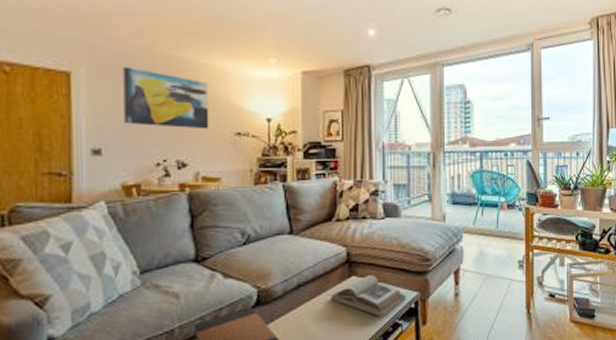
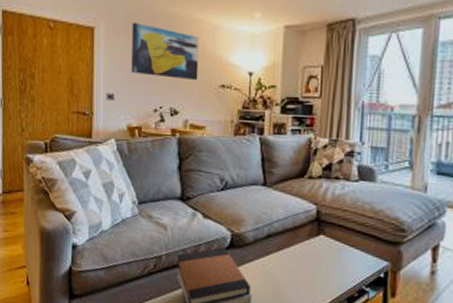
book: present [330,275,407,317] -> none [297,237,376,281]

